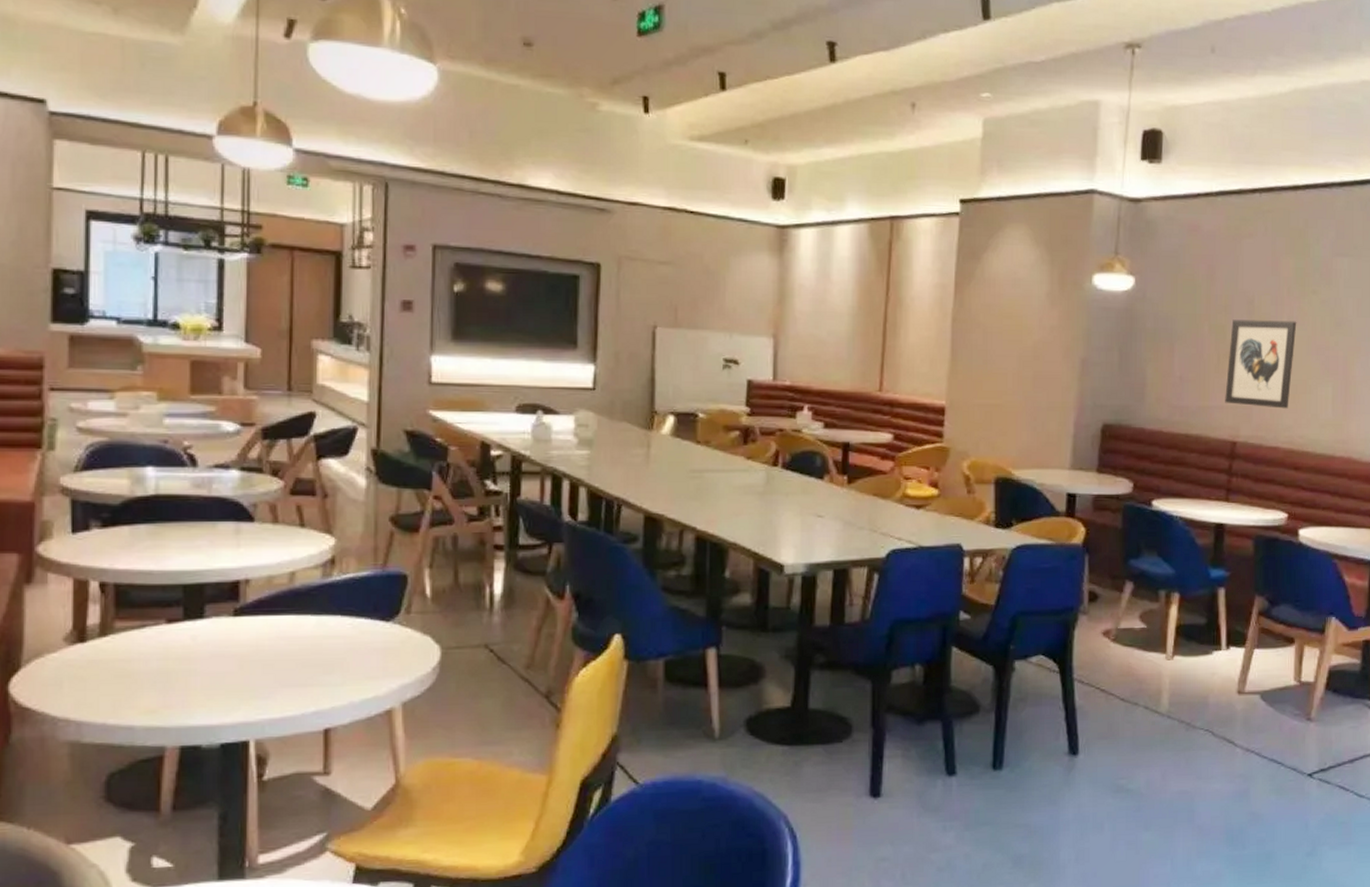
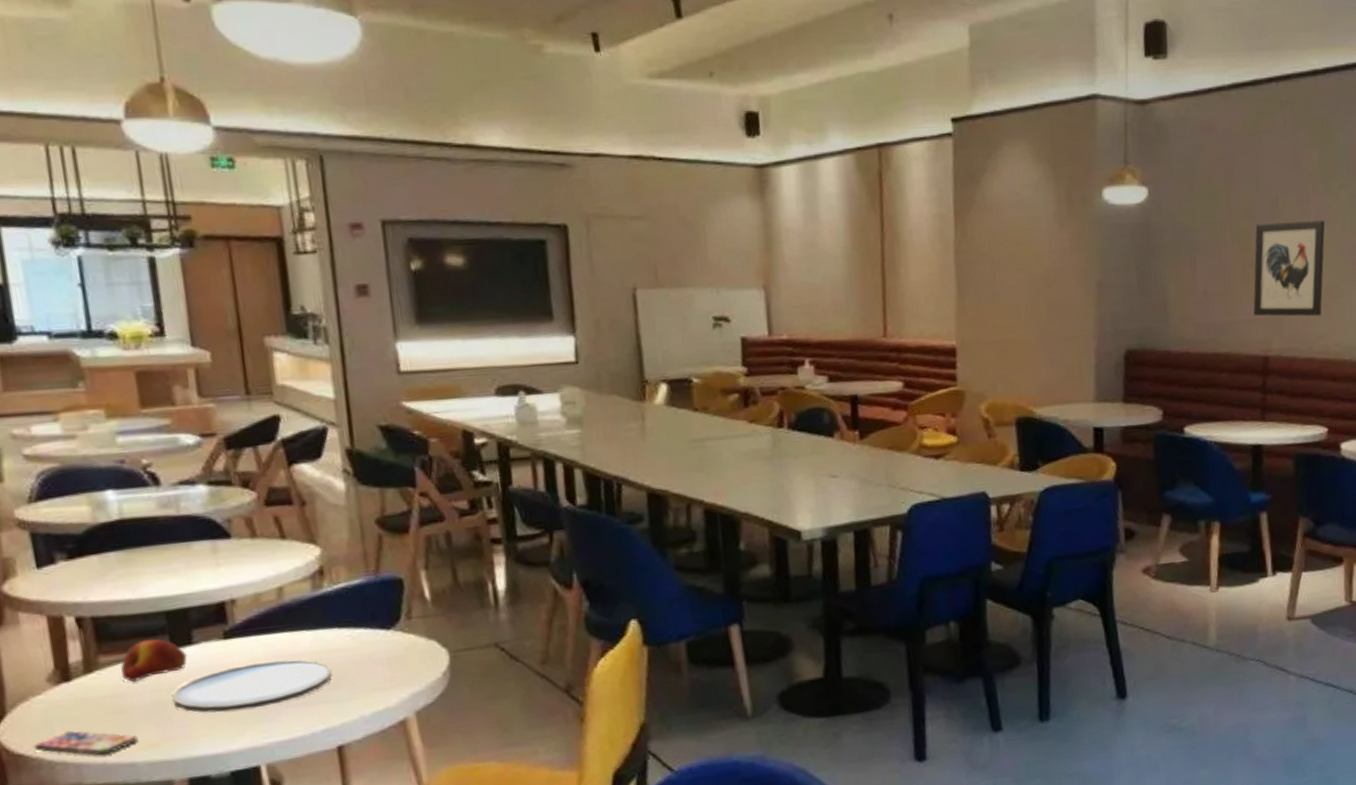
smartphone: none [41,689,139,717] -> present [34,730,138,756]
apple: none [134,609,197,650] -> present [121,638,188,683]
plate: none [177,642,329,686] -> present [171,660,332,713]

